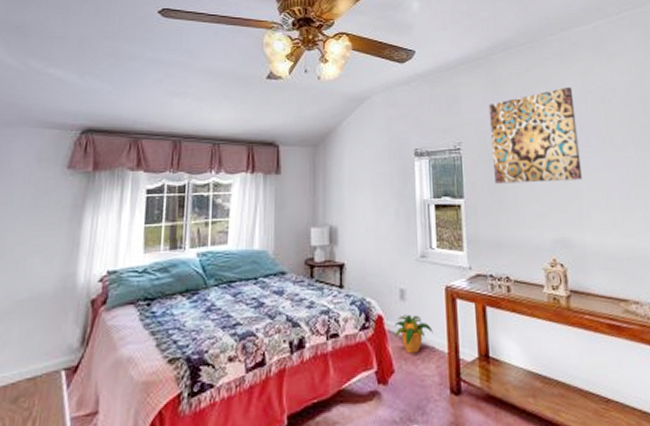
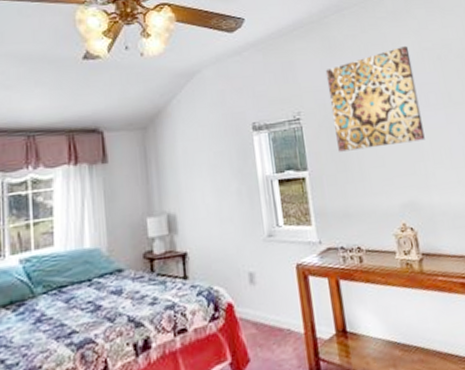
potted plant: present [395,314,433,354] -> none [246,298,287,339]

